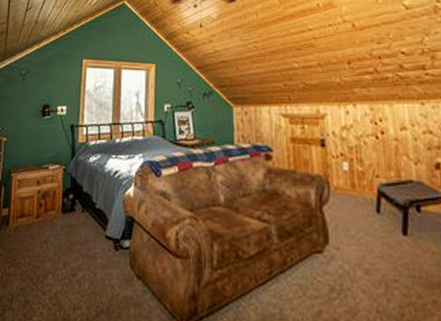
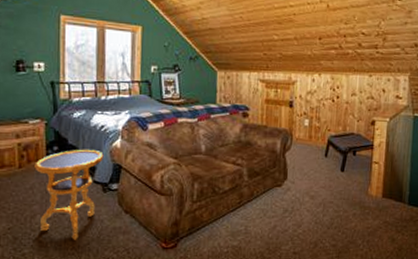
side table: none [50,197,117,310] -> present [34,149,104,240]

